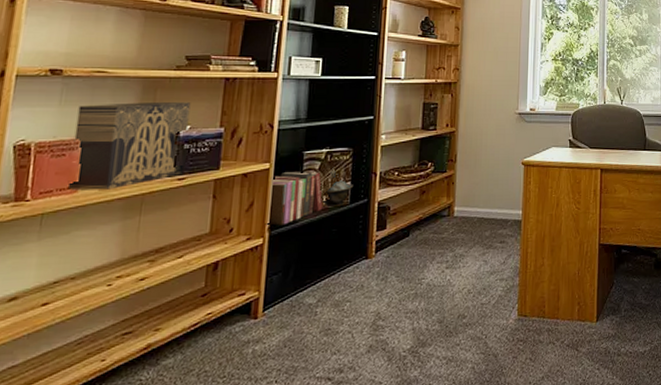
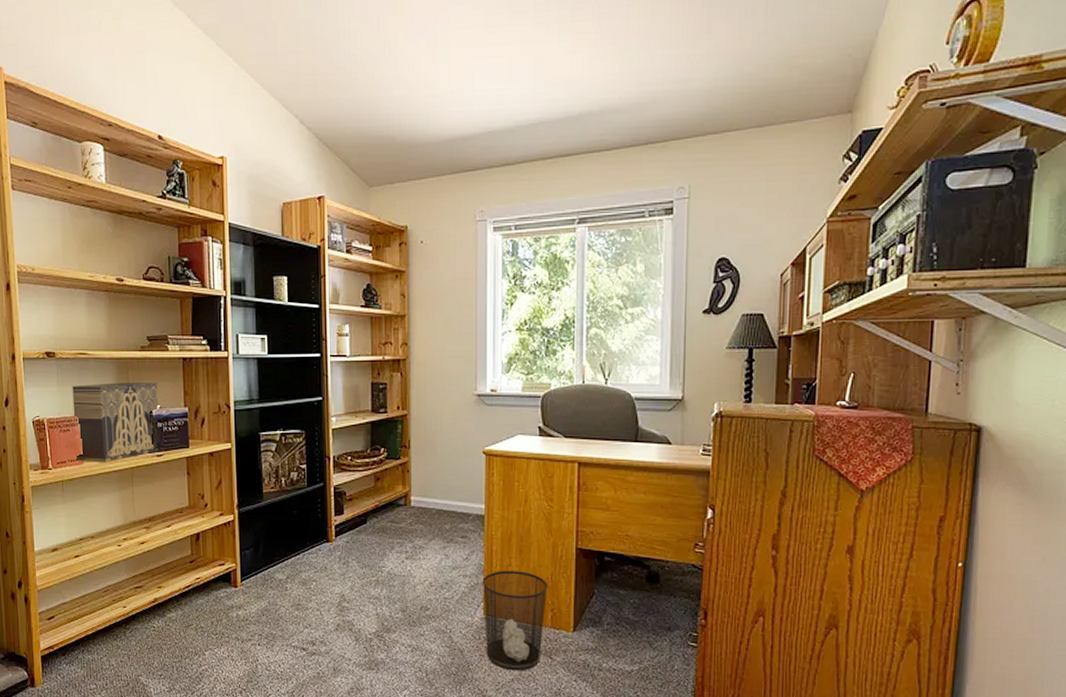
books: present [264,171,323,226] -> none [233,451,283,504]
ceramic bowl: present [320,167,354,205] -> none [278,449,309,487]
waste bin: none [517,269,575,369] -> present [482,571,548,671]

